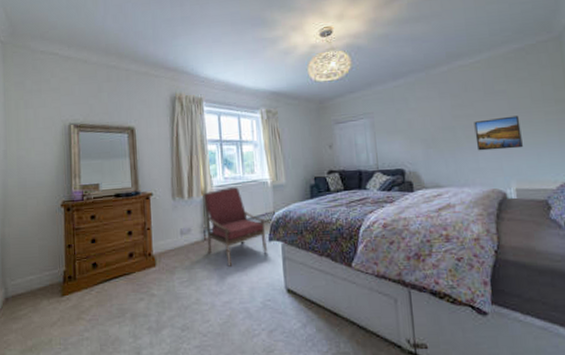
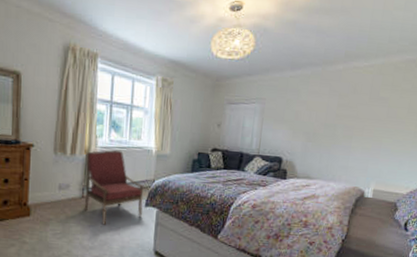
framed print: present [474,115,523,151] -> none [351,123,394,154]

